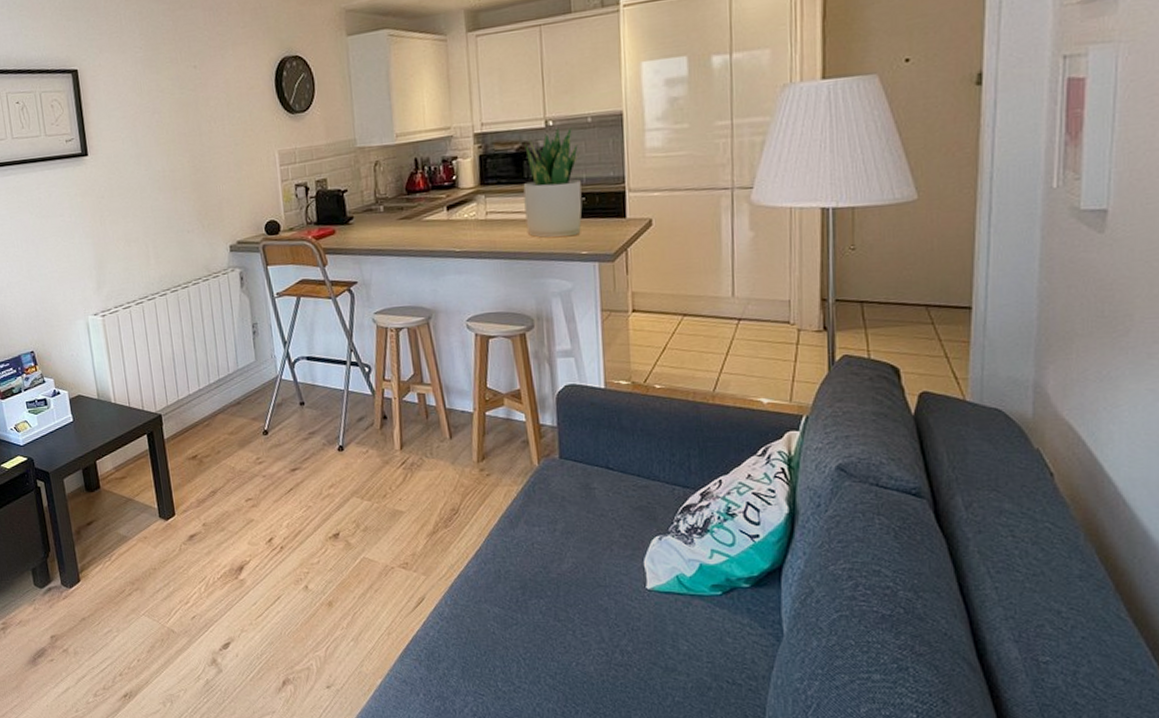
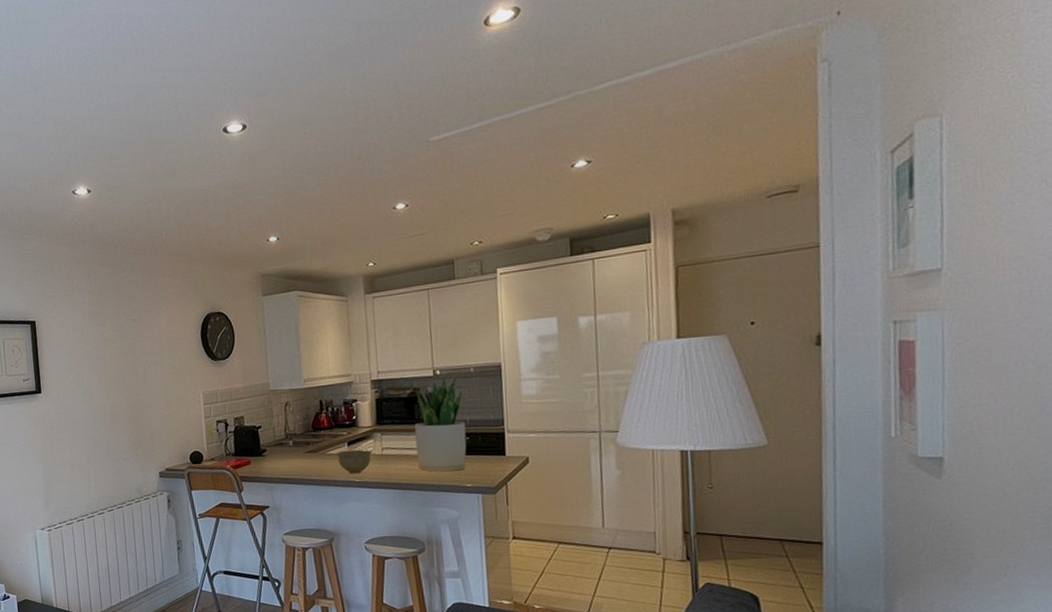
bowl: none [433,214,476,243] -> present [335,449,373,474]

